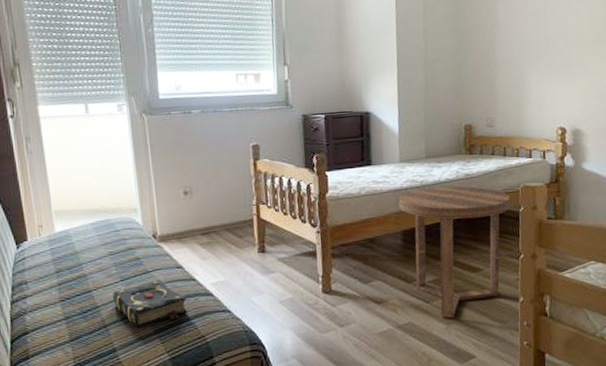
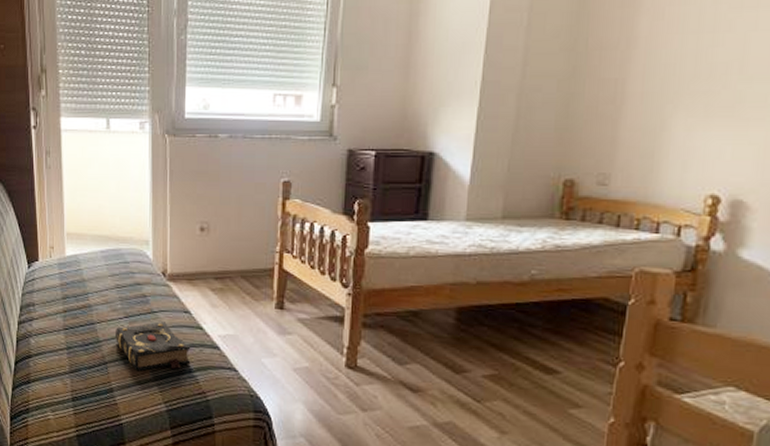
side table: present [398,186,510,319] -> none [457,257,616,427]

